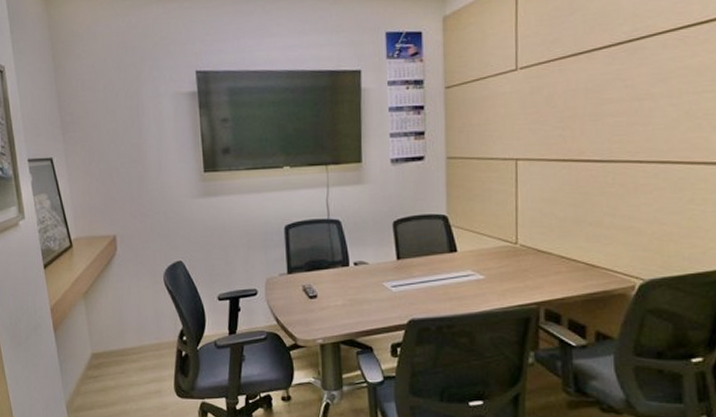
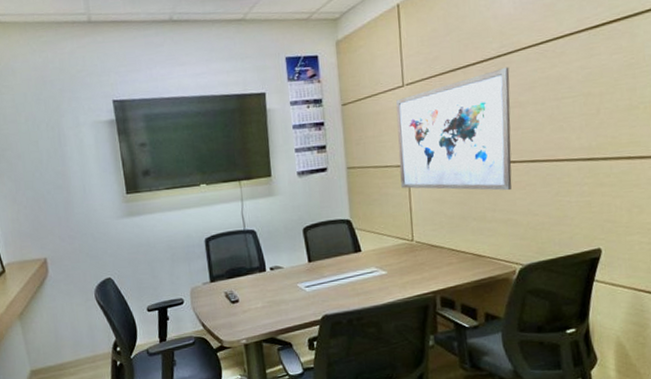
wall art: none [506,53,642,194] -> present [396,66,512,191]

